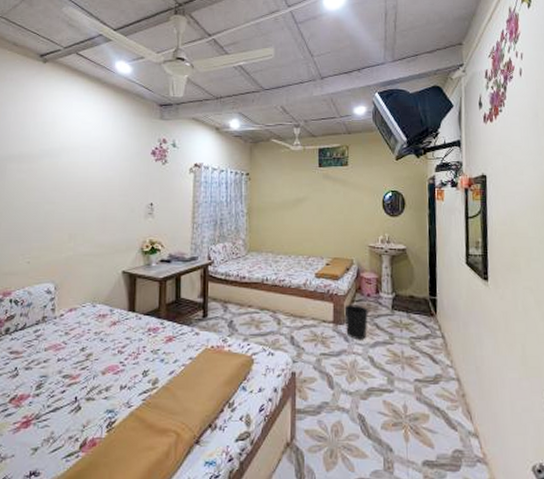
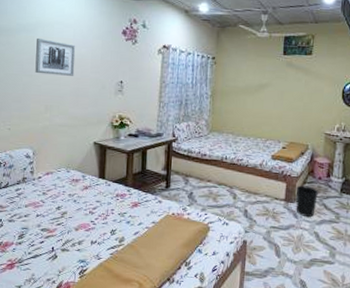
wall art: none [58,162,102,201] -> present [35,37,76,76]

